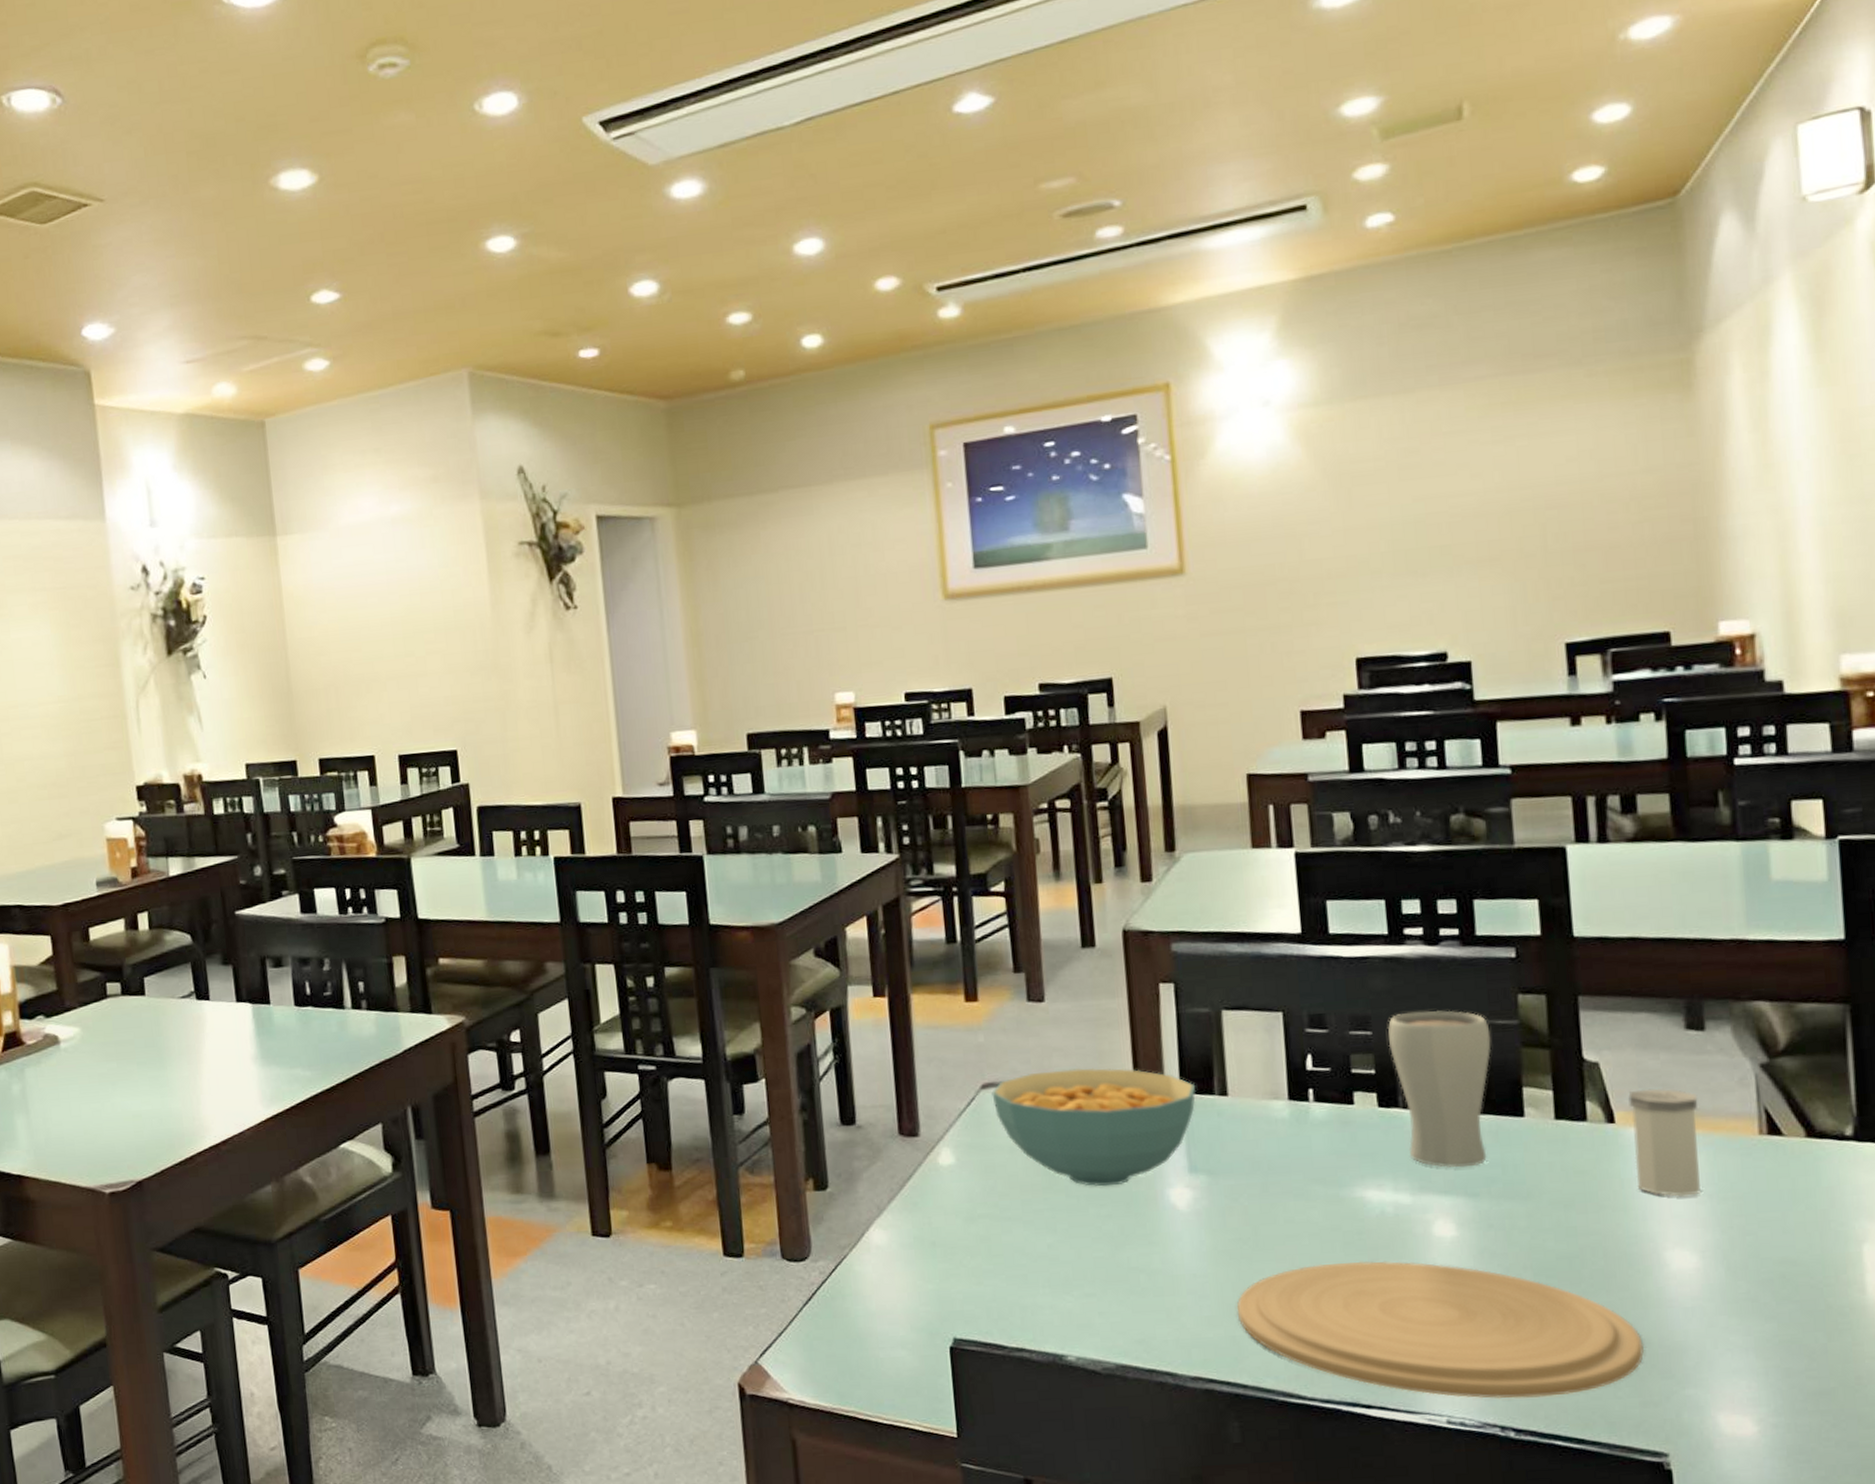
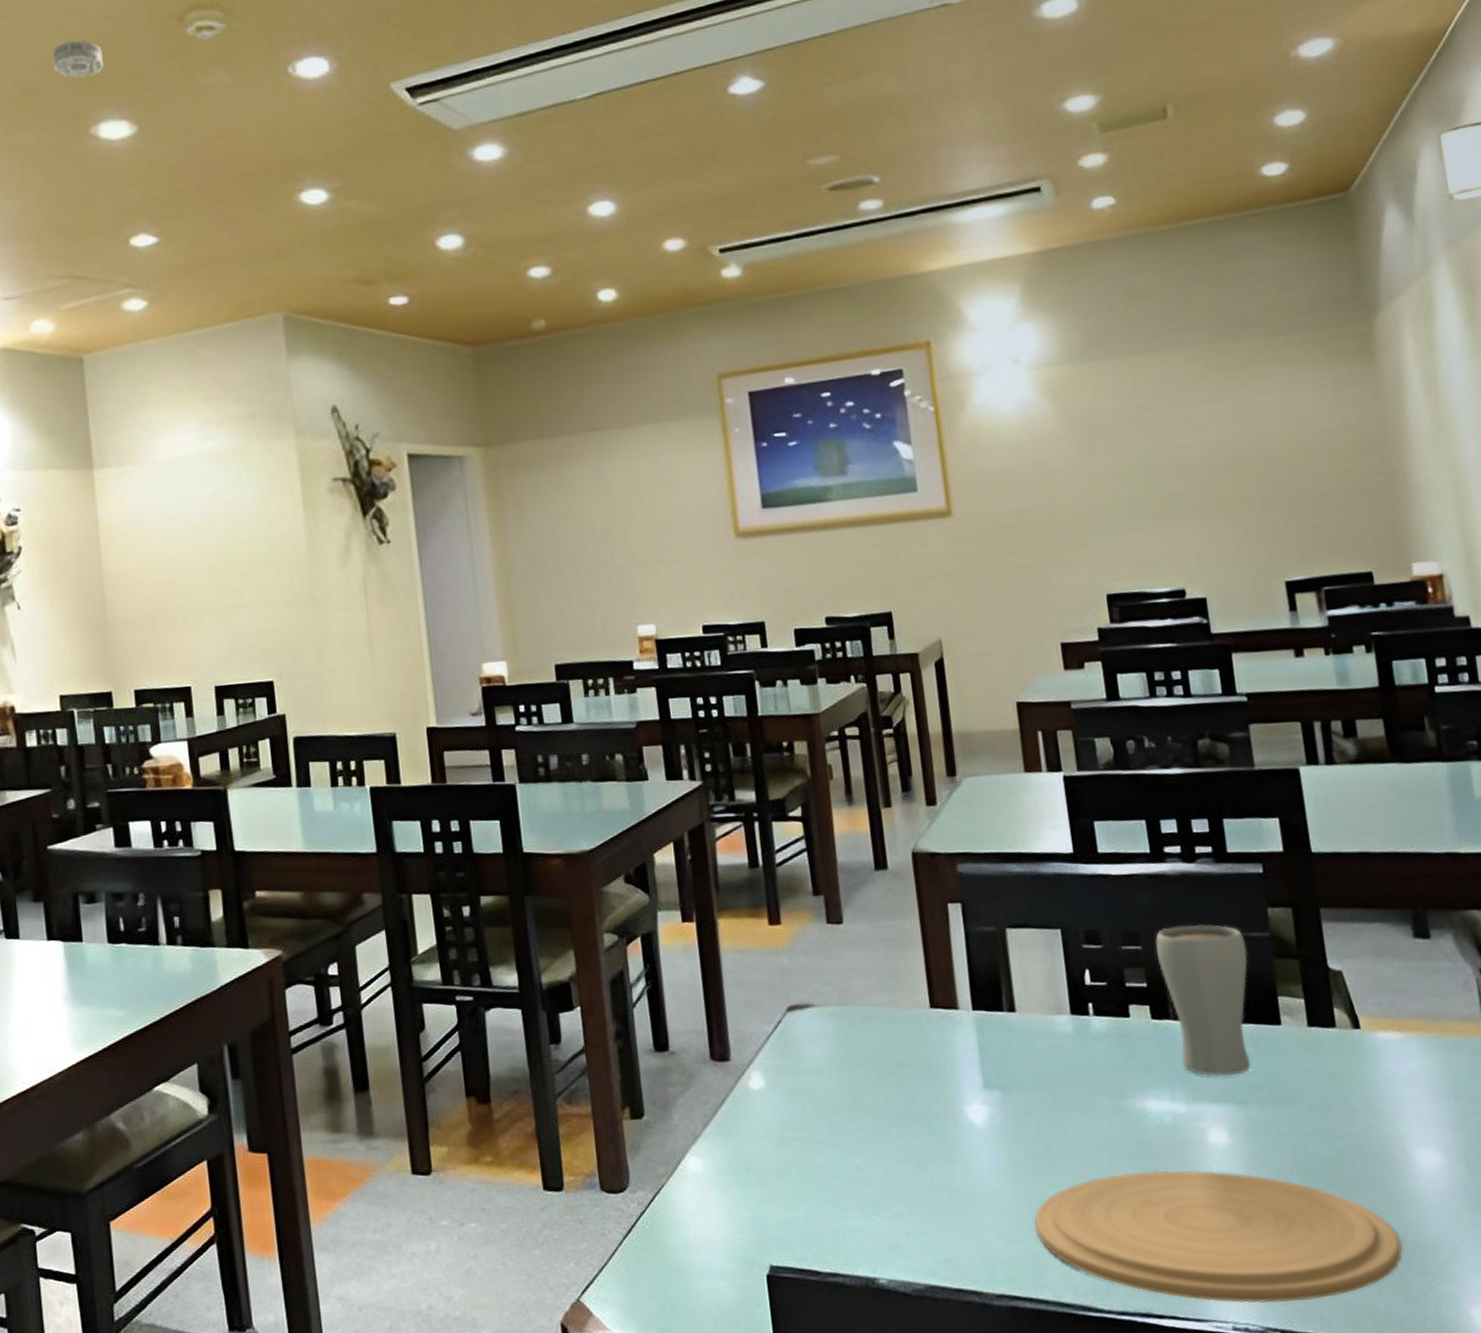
smoke detector: none [230,84,283,126] -> present [52,40,104,78]
cereal bowl: present [992,1067,1197,1187] -> none [797,987,987,1106]
salt shaker: present [1628,1088,1701,1197] -> none [1370,994,1439,1097]

